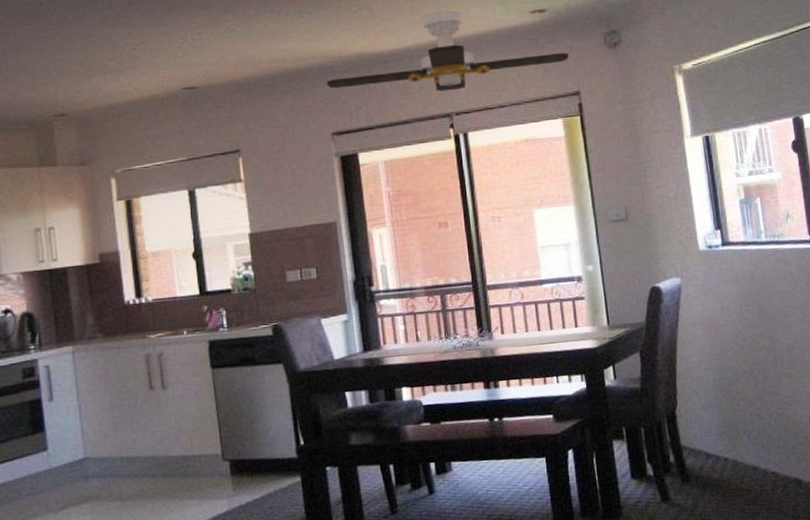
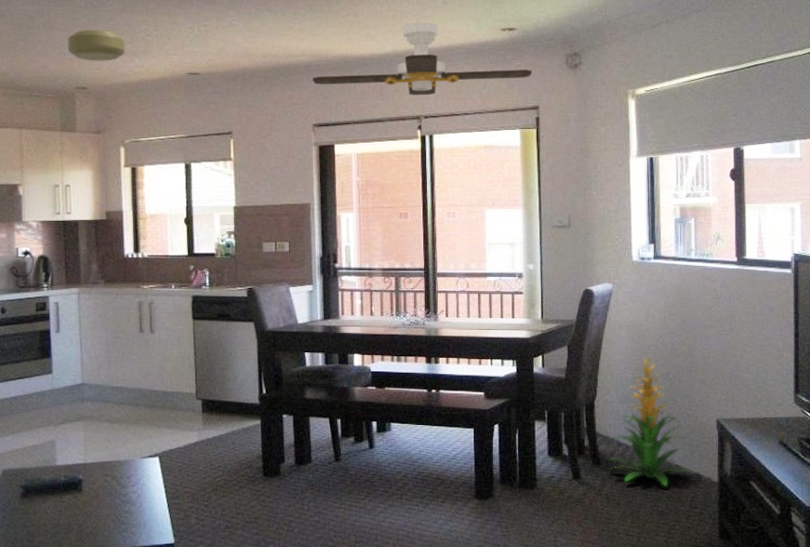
ceiling light: none [39,47,109,84] -> present [67,29,126,61]
indoor plant: none [698,353,791,499] -> present [609,355,693,486]

